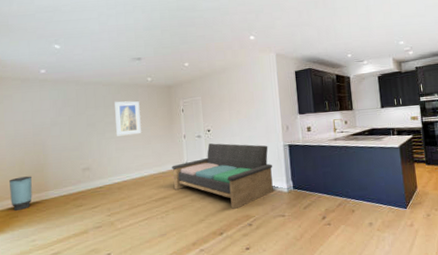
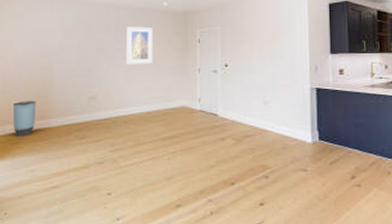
sofa: present [172,143,273,209] -> none [183,80,296,157]

